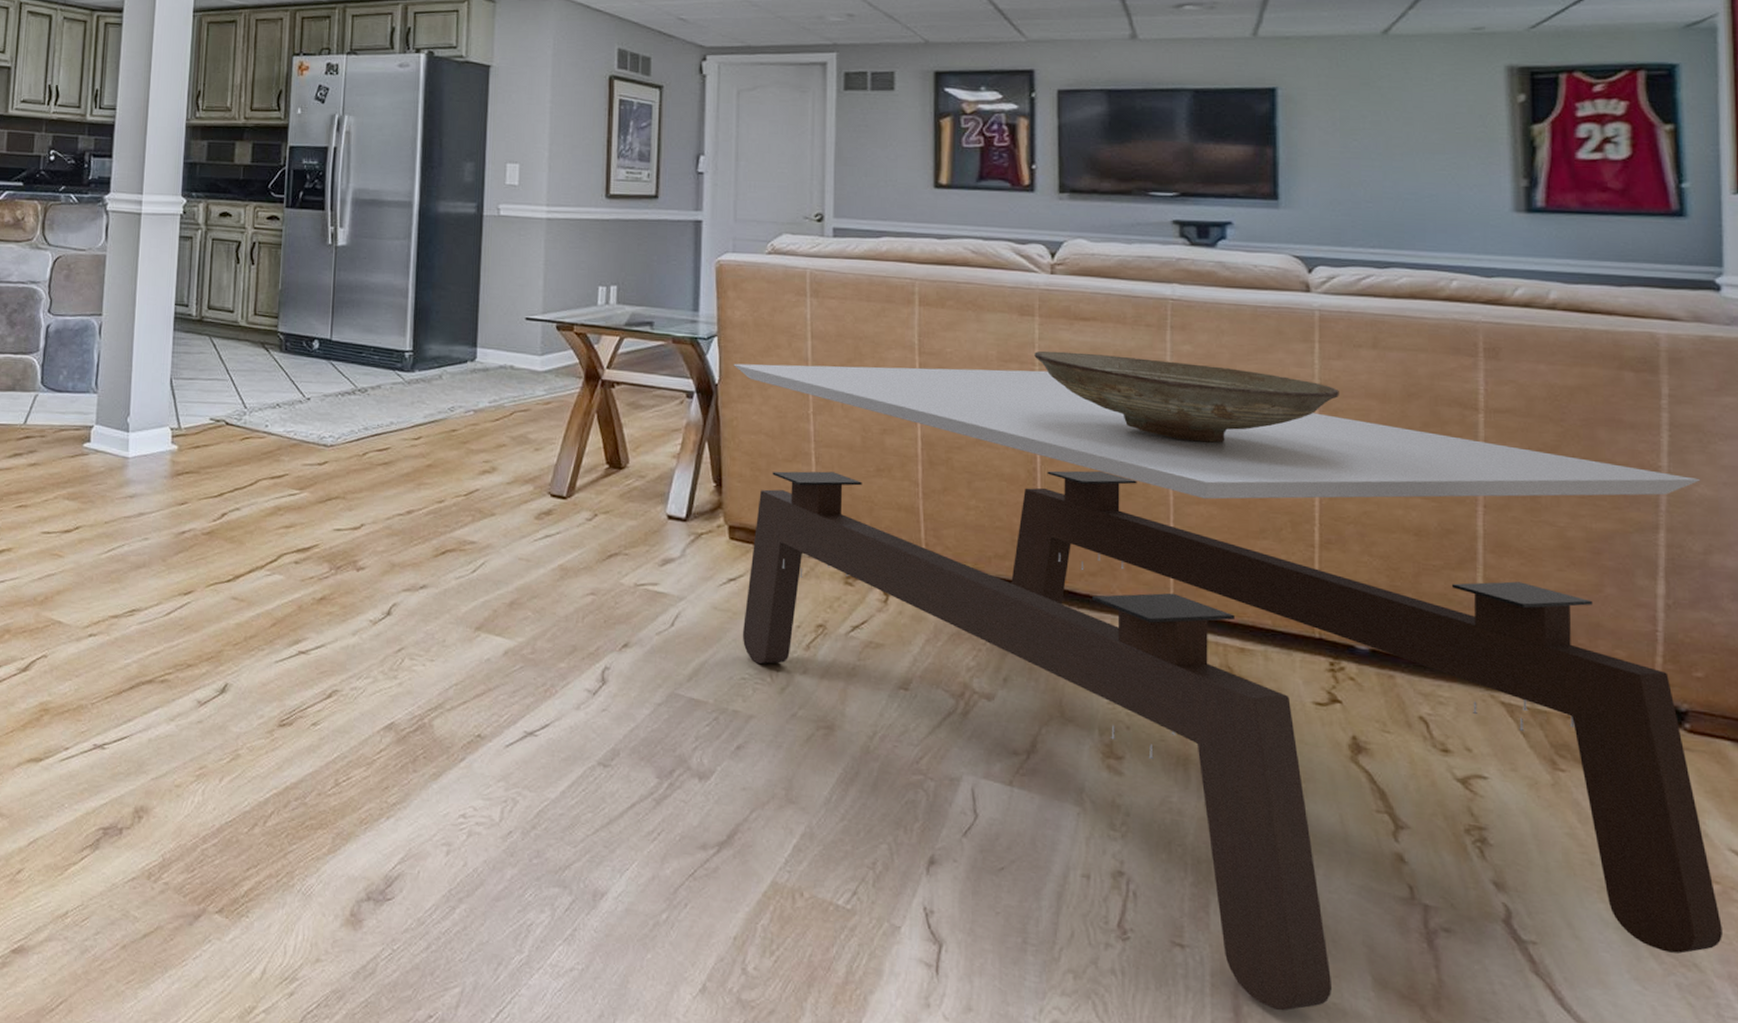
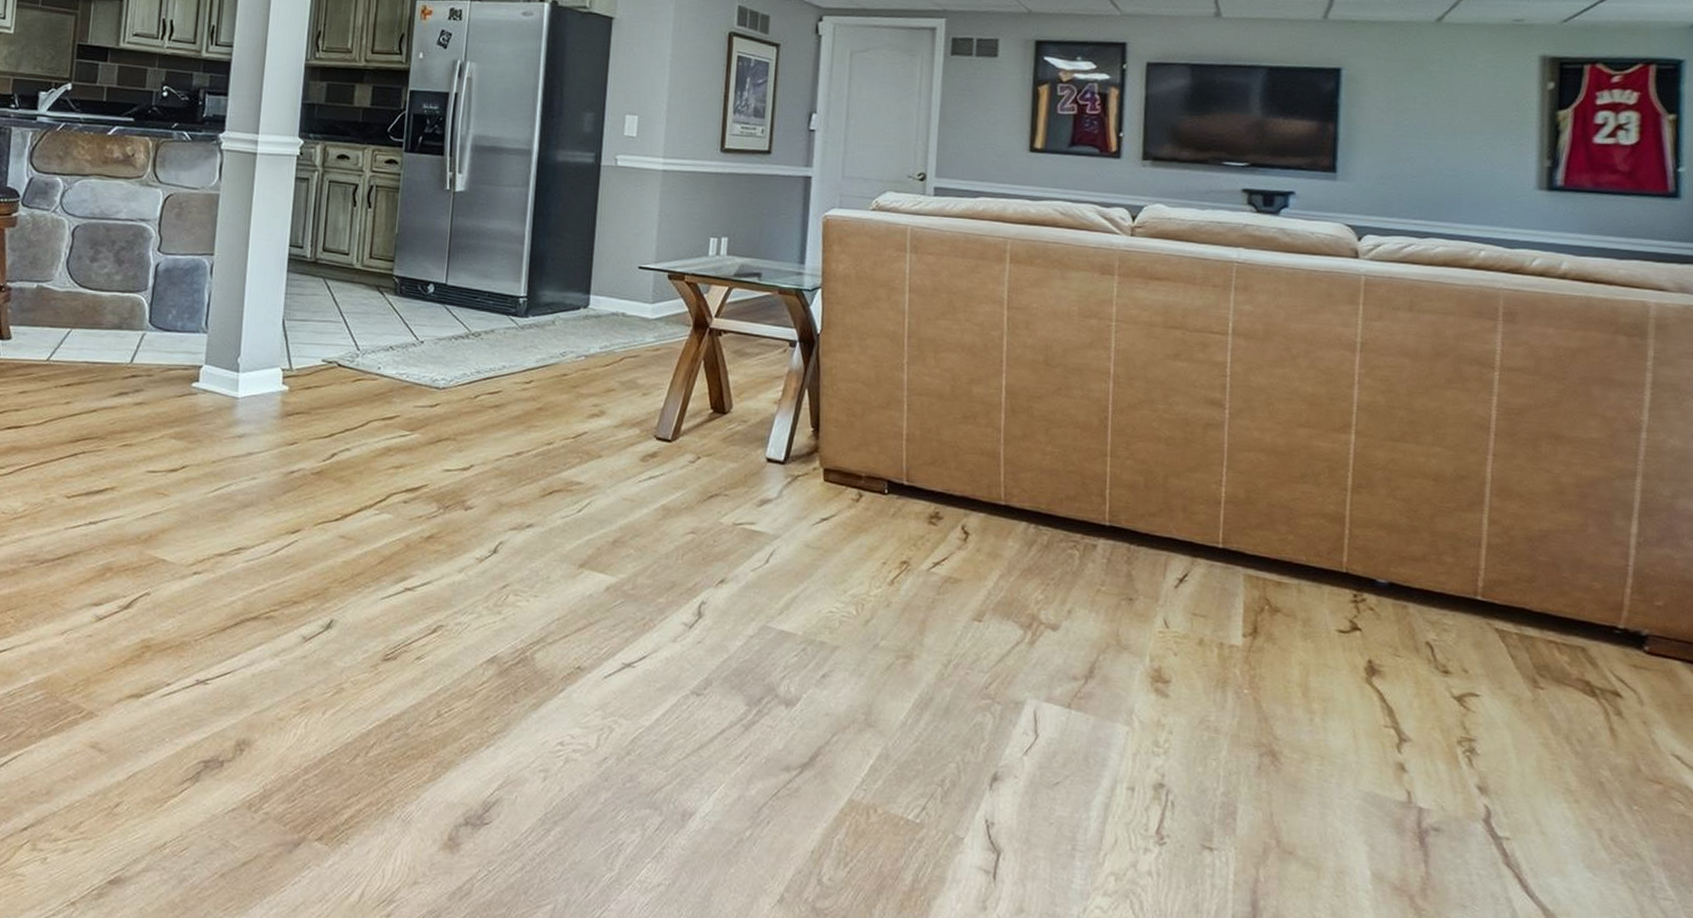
coffee table: present [733,363,1722,1011] -> none [831,314,1674,904]
decorative bowl: present [1034,350,1339,443] -> none [1112,307,1378,396]

